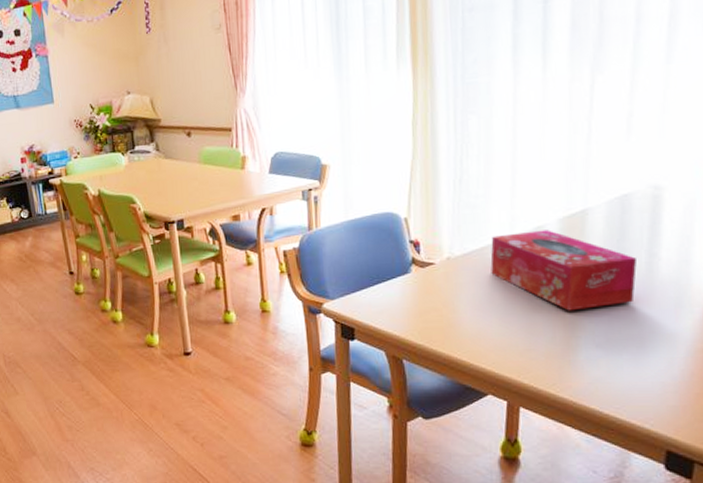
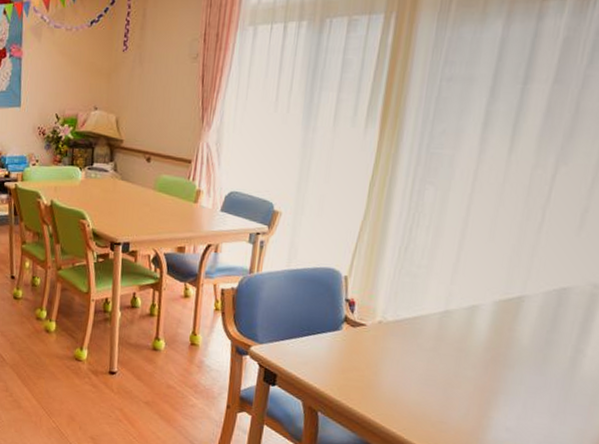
tissue box: present [490,230,637,311] -> none [419,307,562,394]

